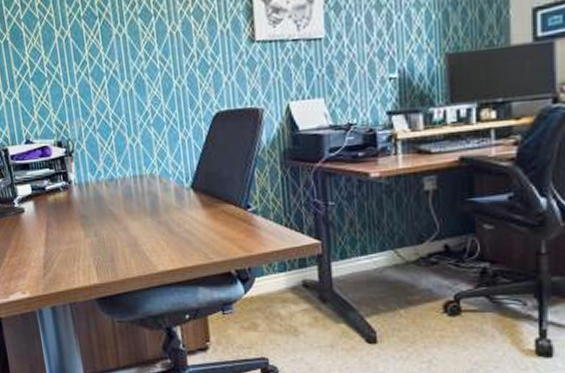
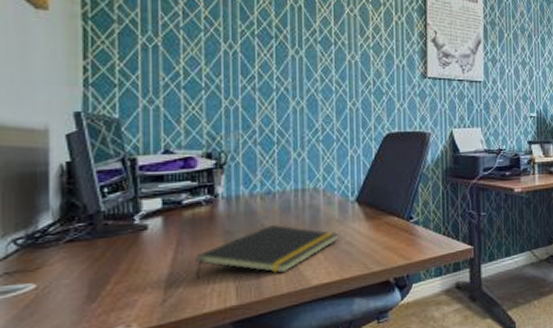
notepad: none [62,210,178,259] -> present [195,224,339,280]

